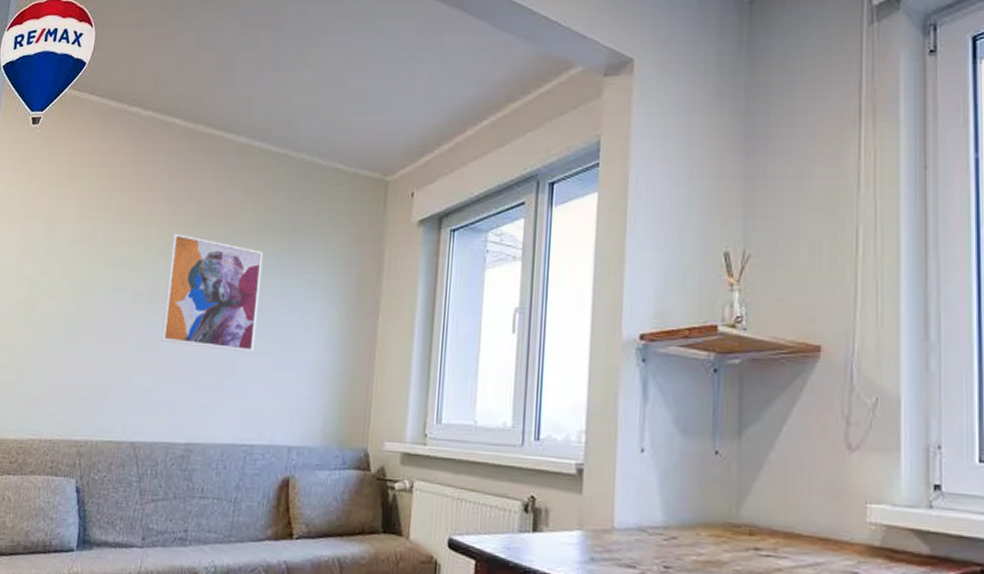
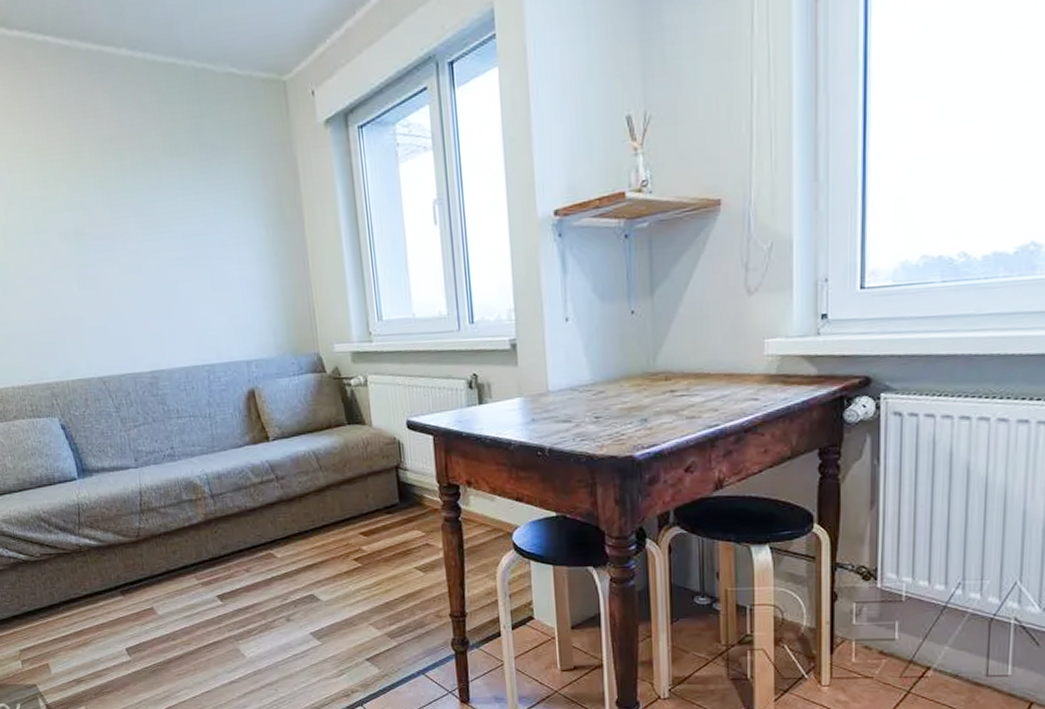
wall art: present [161,233,264,353] -> none [81,165,192,279]

